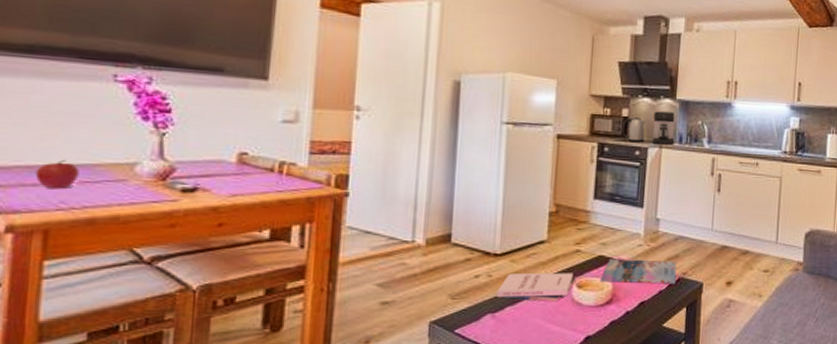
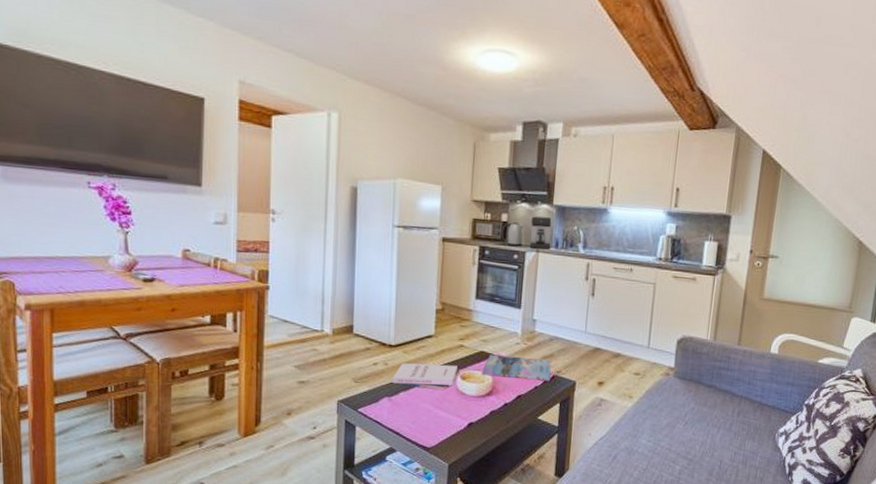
fruit: present [35,159,79,190] -> none [40,252,70,277]

